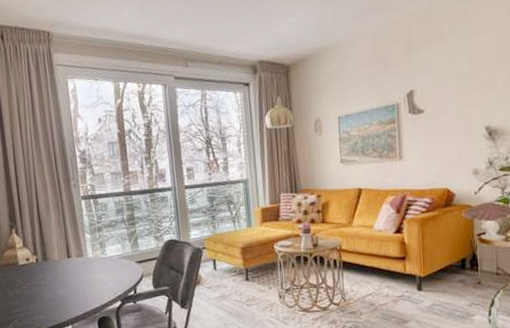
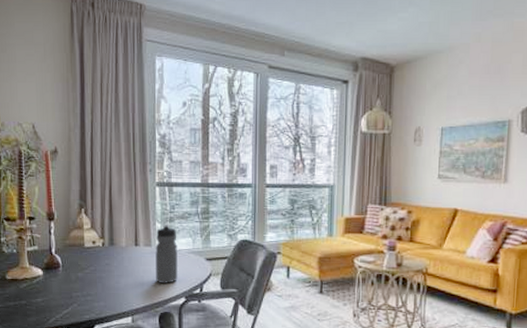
water bottle: none [86,234,112,290] -> present [154,225,178,283]

